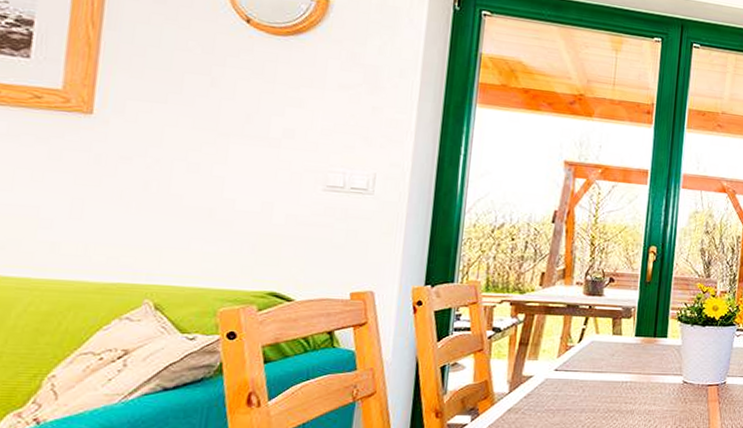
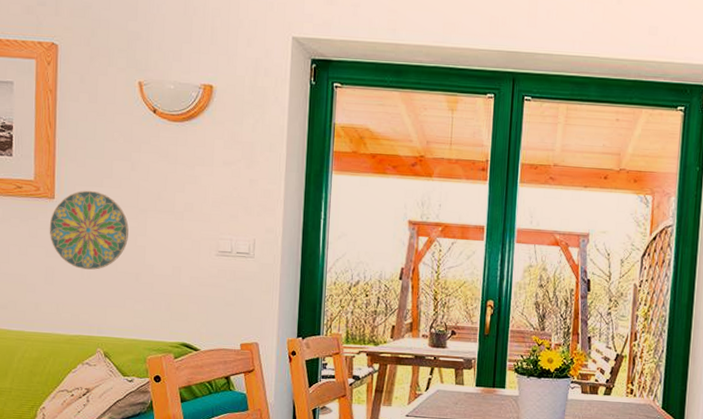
decorative plate: none [80,106,202,203] -> present [49,190,129,270]

